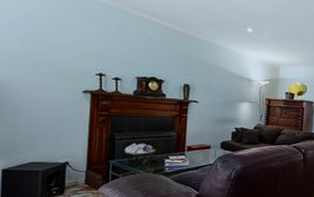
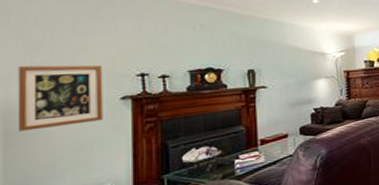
wall art: none [8,53,72,108] -> present [17,65,103,132]

